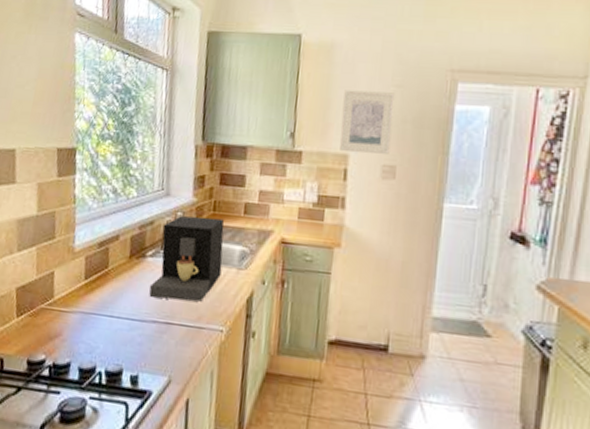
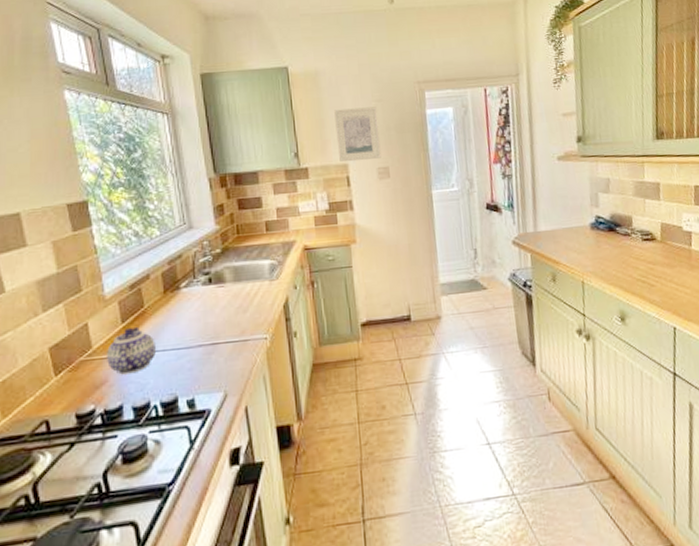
teapot: none [64,286,112,333] -> present [107,326,156,375]
coffee maker: present [149,216,225,302] -> none [190,239,256,325]

